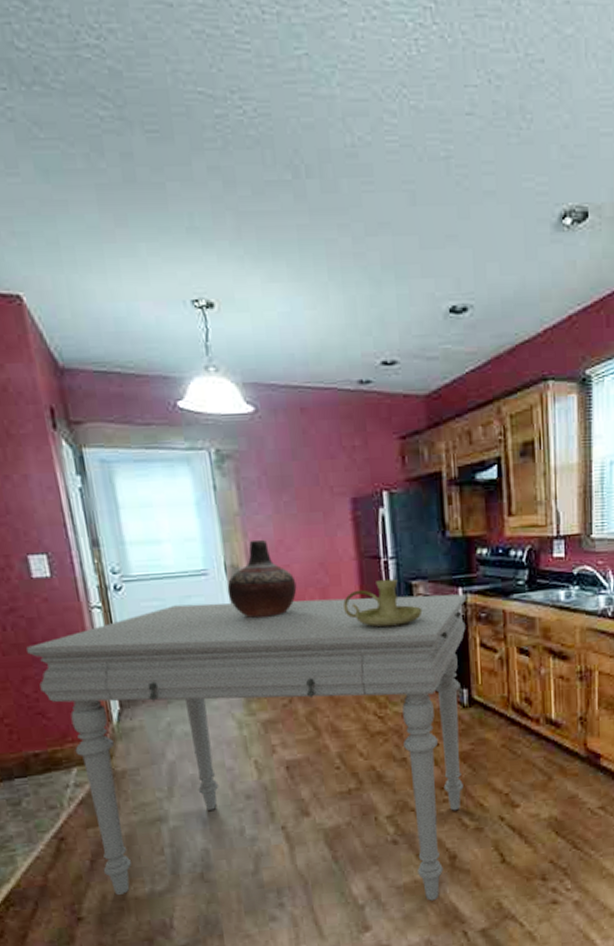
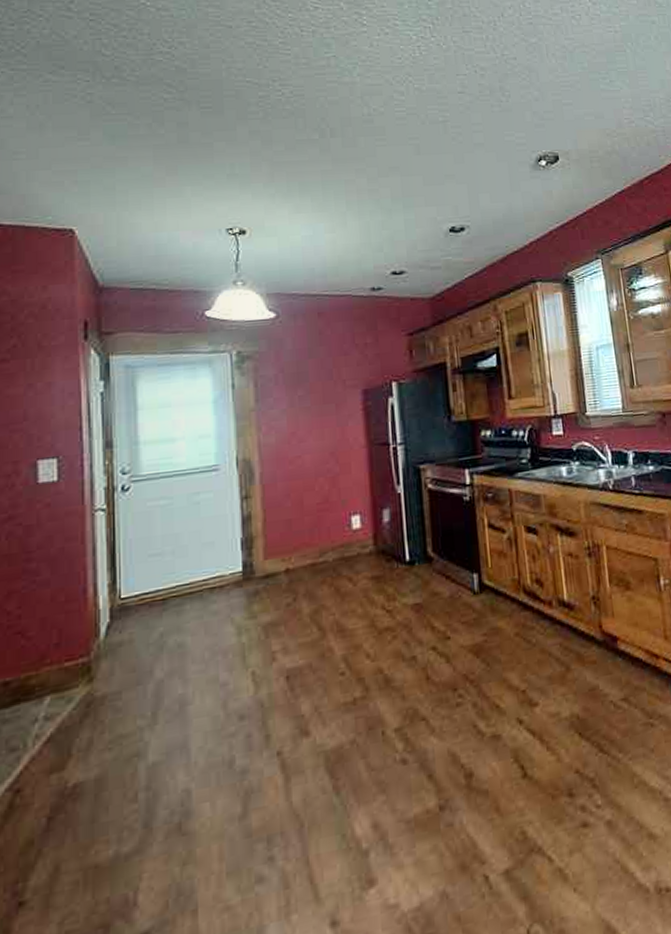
dining table: present [26,594,467,901] -> none [18,475,478,864]
vase: present [227,539,297,618] -> none [237,432,307,512]
candle holder: present [343,578,423,627] -> none [353,463,431,514]

